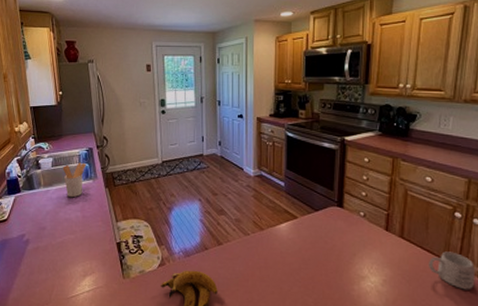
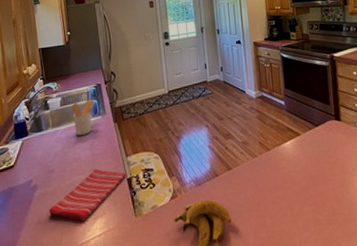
dish towel: none [41,230,116,277] -> present [49,168,126,222]

